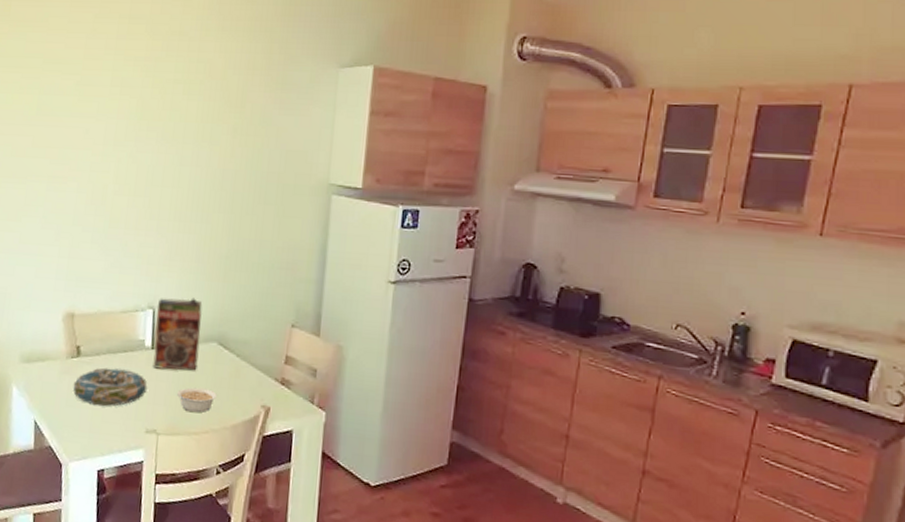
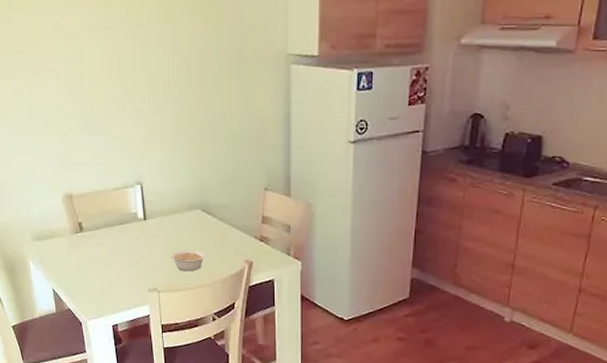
decorative bowl: present [72,367,148,407] -> none [81,238,145,273]
cereal box: present [153,298,203,371] -> none [144,171,186,237]

